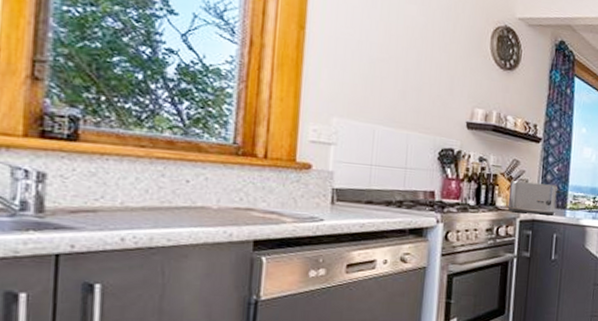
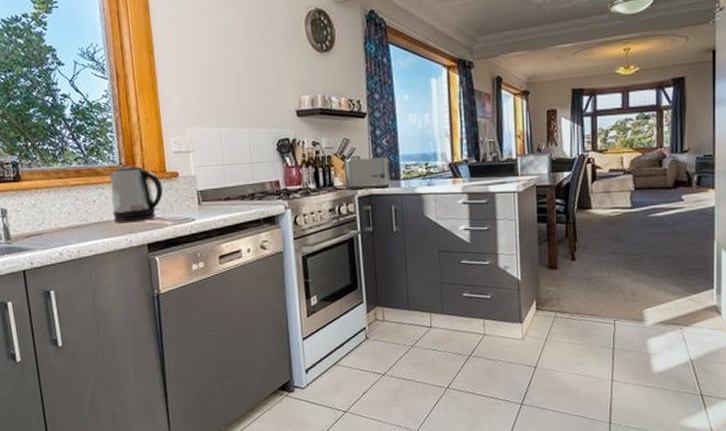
kettle: none [211,147,288,214] -> present [108,166,163,224]

